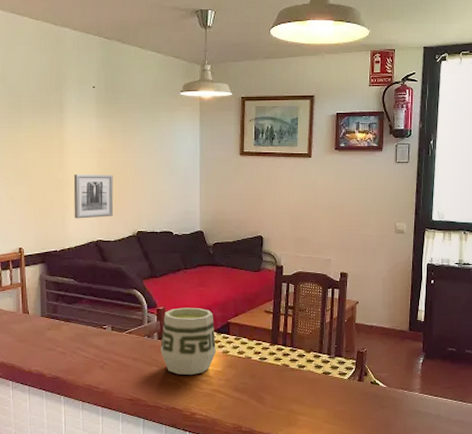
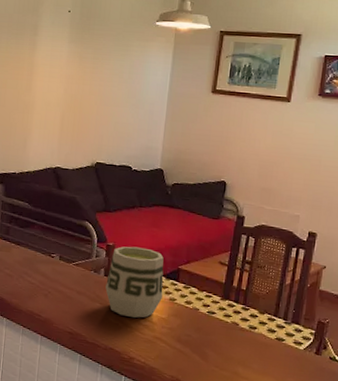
wall art: present [73,174,114,219] -> none [36,97,79,145]

